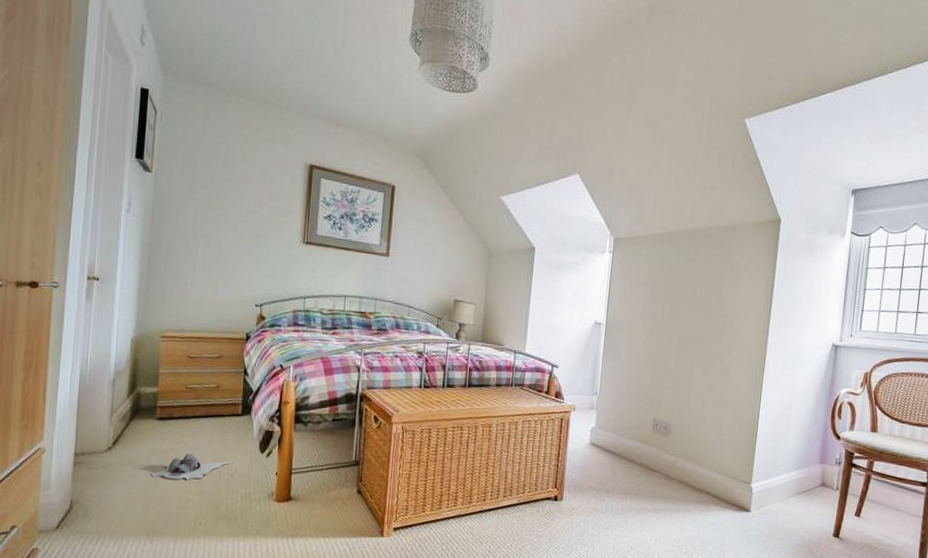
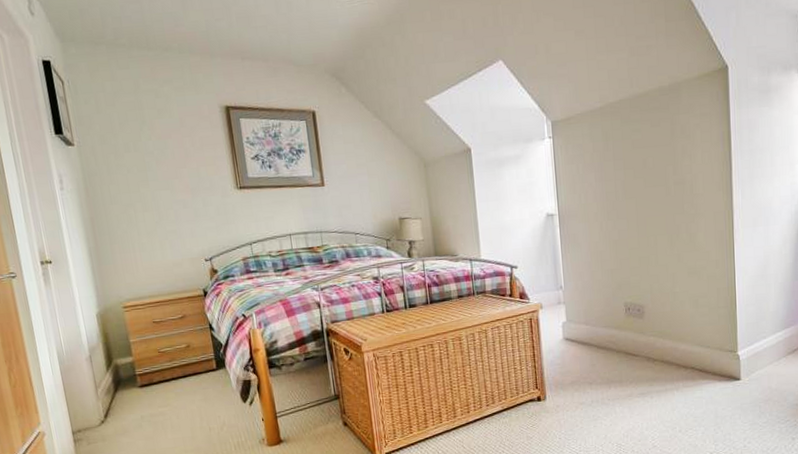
slippers: present [150,453,233,480] -> none [146,413,219,441]

